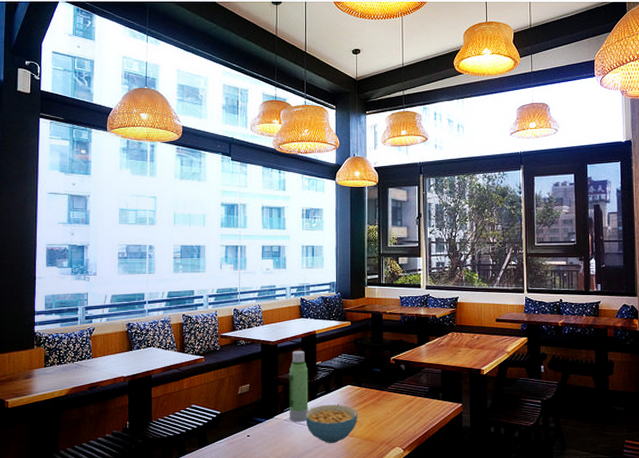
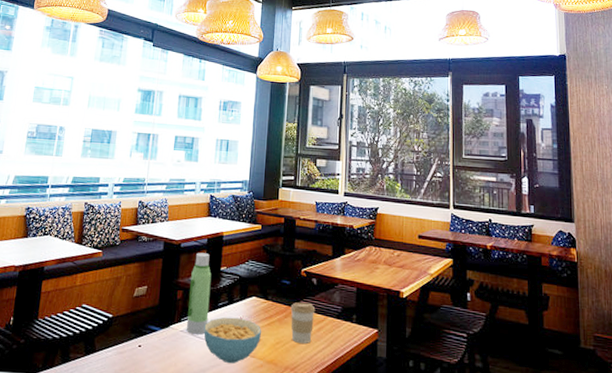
coffee cup: none [382,386,405,421] -> present [290,302,316,344]

